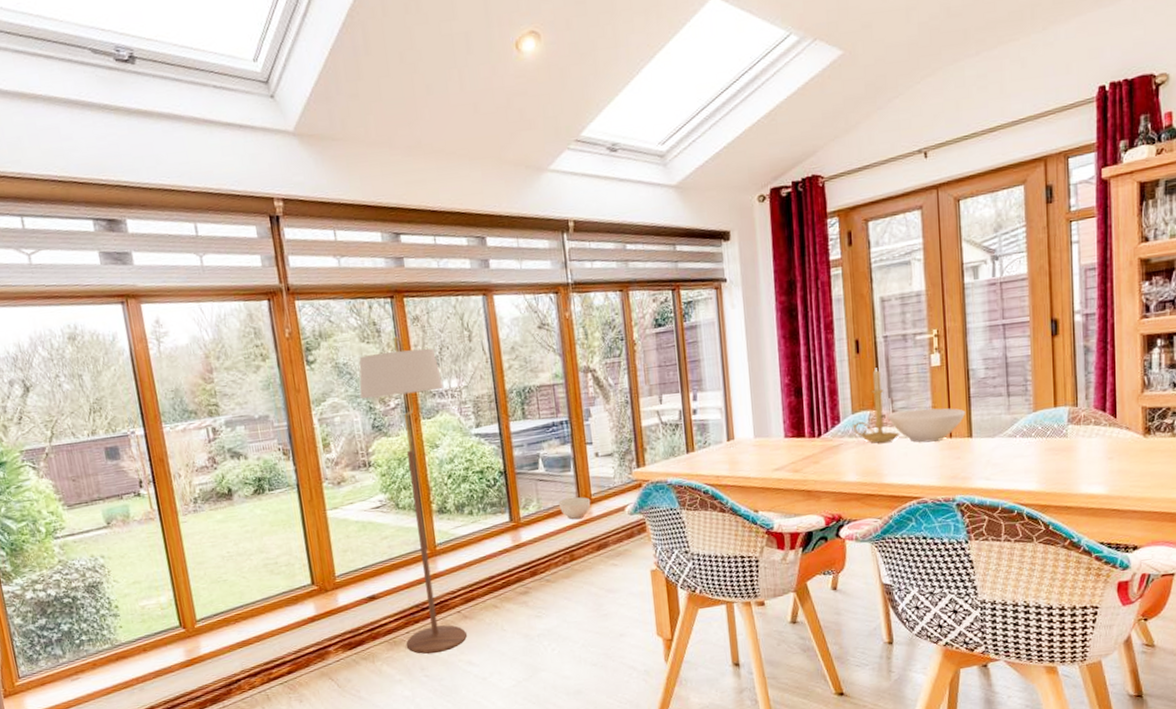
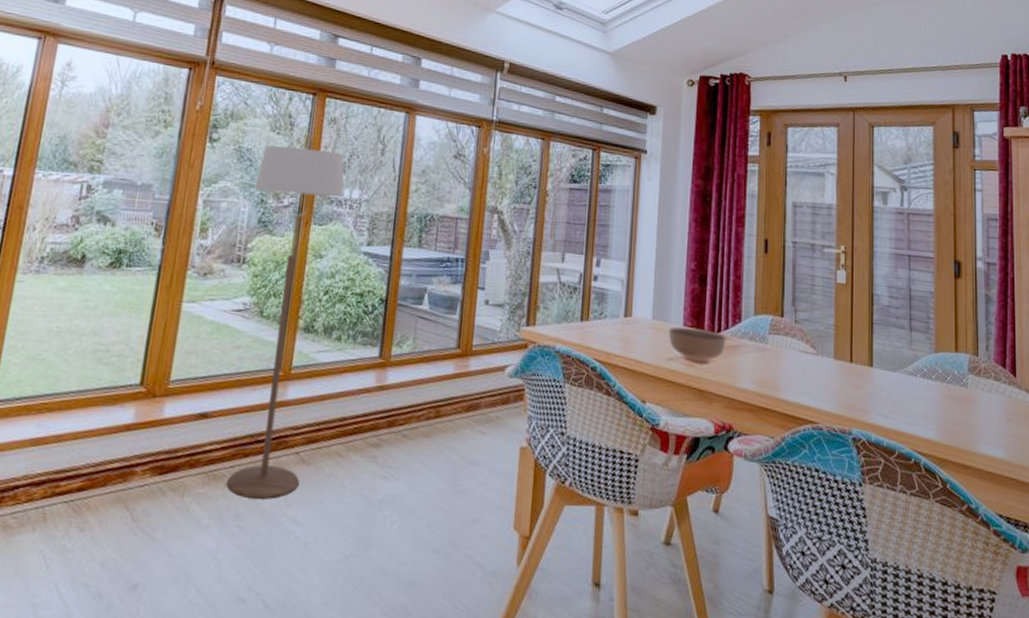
bowl: present [558,496,591,520] -> none [435,343,471,371]
bowl: none [770,436,828,469] -> present [668,327,726,364]
candle holder: present [851,368,900,443] -> none [752,272,800,354]
bowl: present [888,408,966,442] -> none [790,322,868,364]

